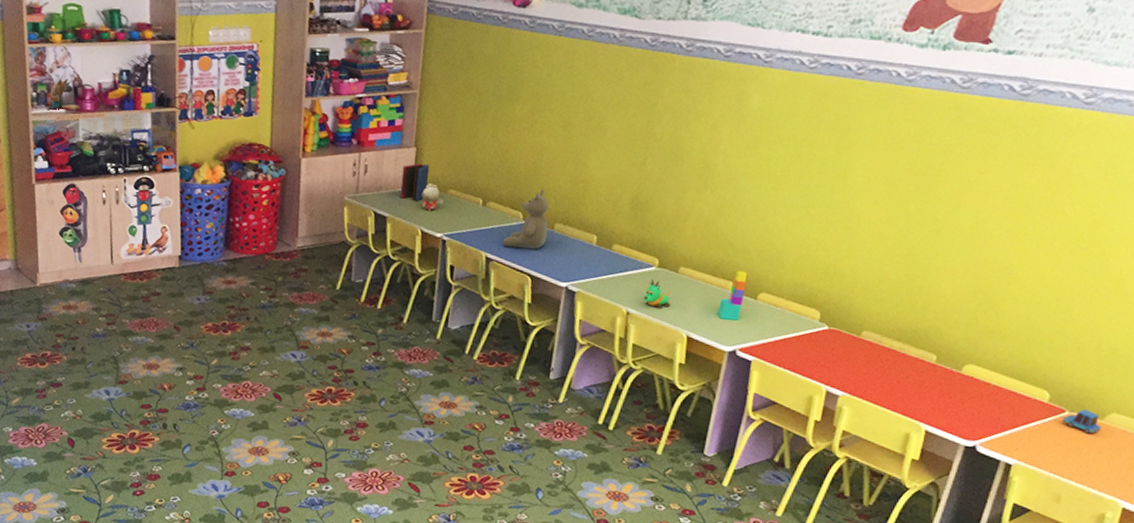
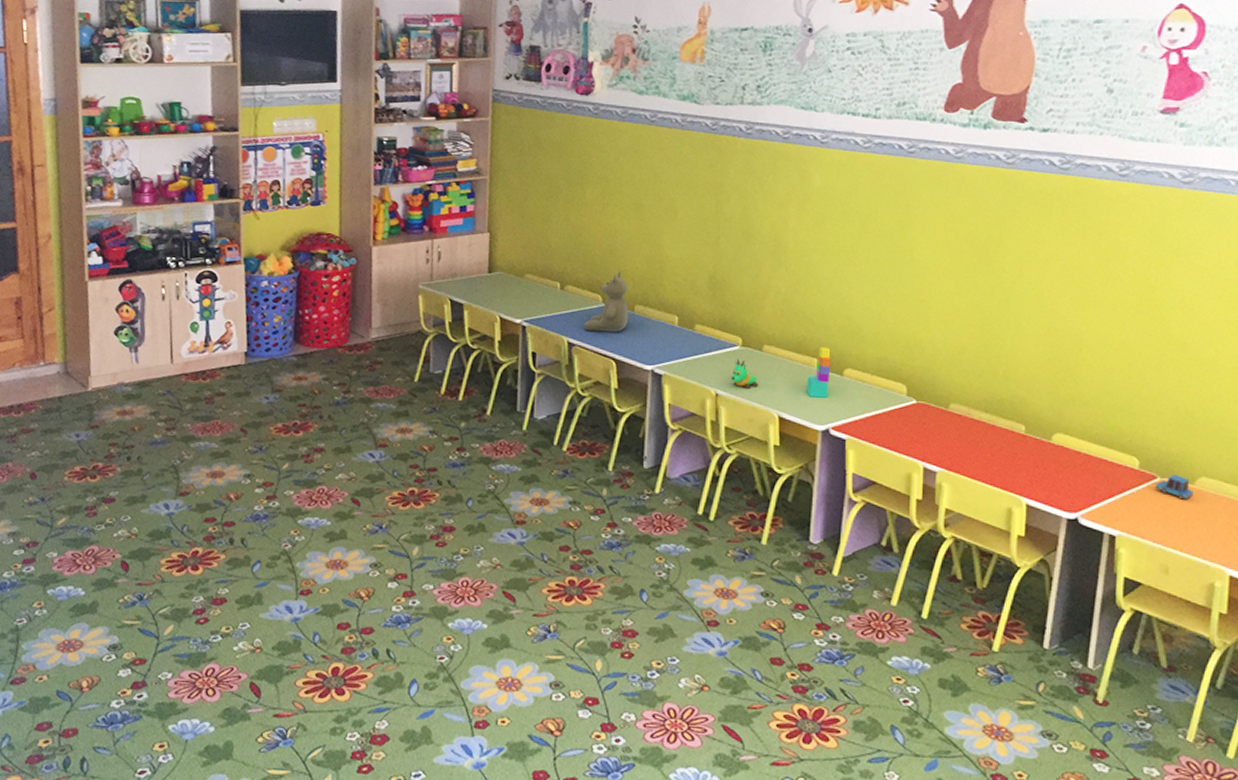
toy animal: present [46,78,82,111] -> none [102,171,139,205]
book: present [399,163,430,202] -> none [475,248,505,288]
stuffed toy: present [422,183,445,211] -> none [498,268,522,297]

